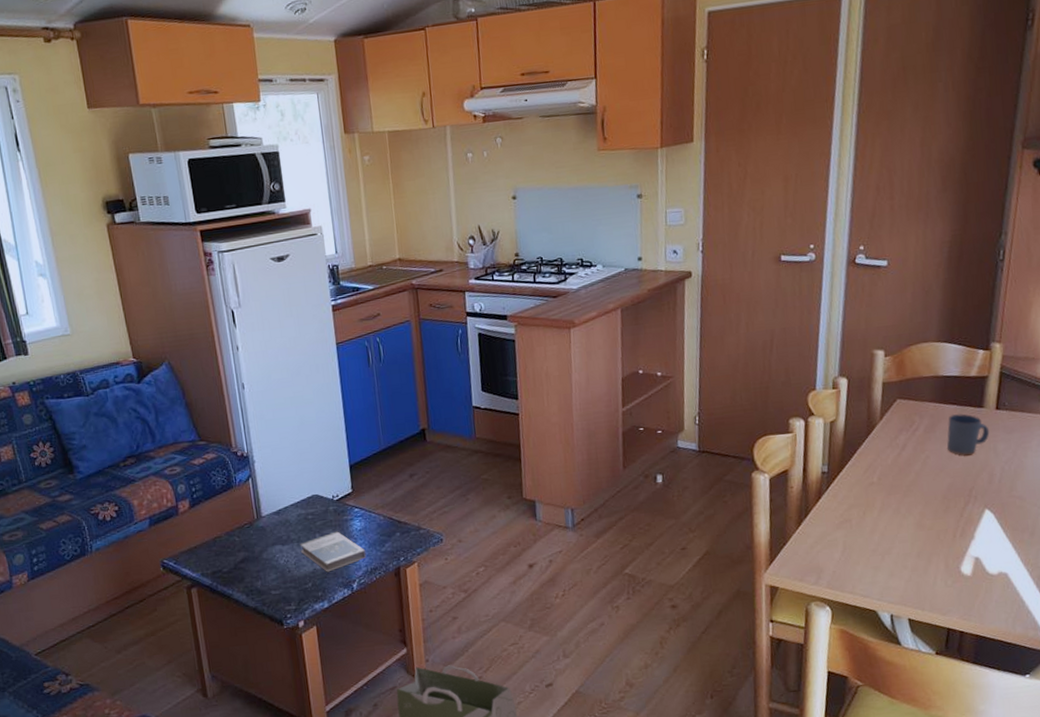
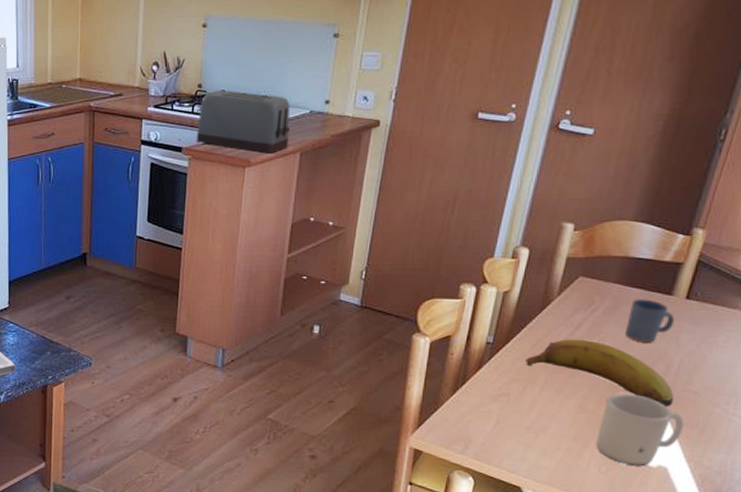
toaster: none [519,256,609,314] -> present [196,90,290,154]
fruit: none [861,459,1002,515] -> present [526,339,674,407]
mug: none [938,506,1016,575] -> present [596,394,684,465]

